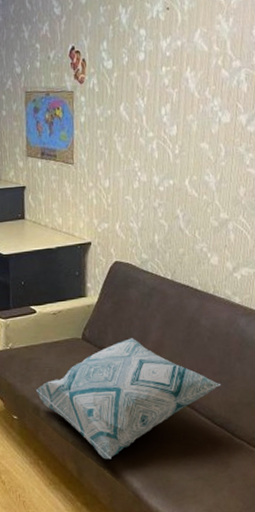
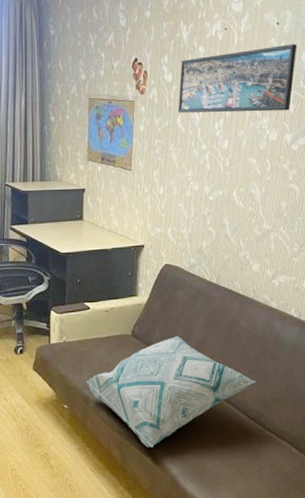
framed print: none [120,18,248,100] -> present [178,44,297,113]

